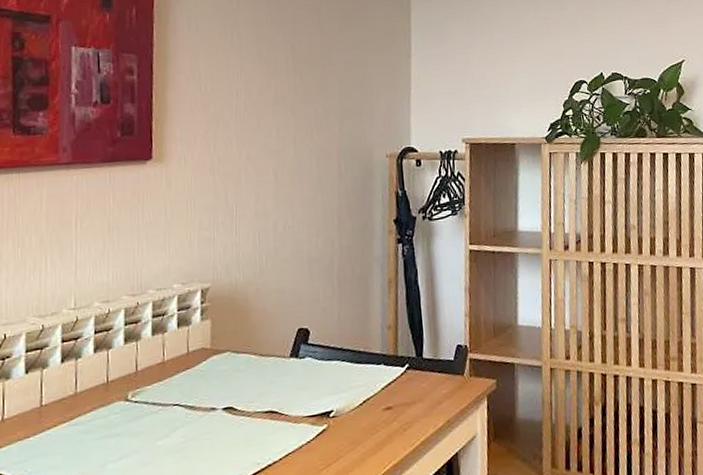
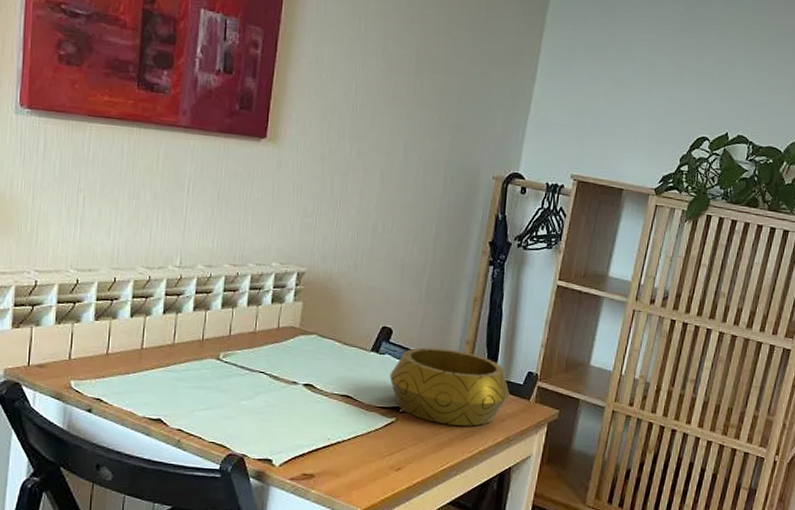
decorative bowl: none [314,337,442,421] -> present [390,347,510,426]

